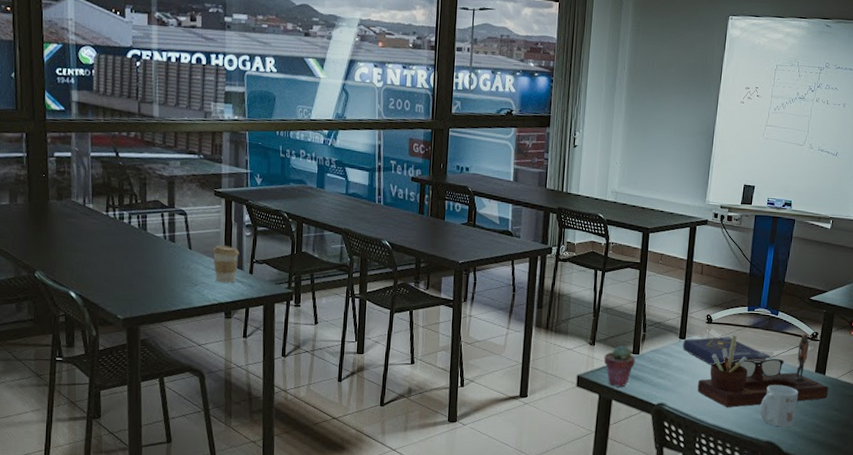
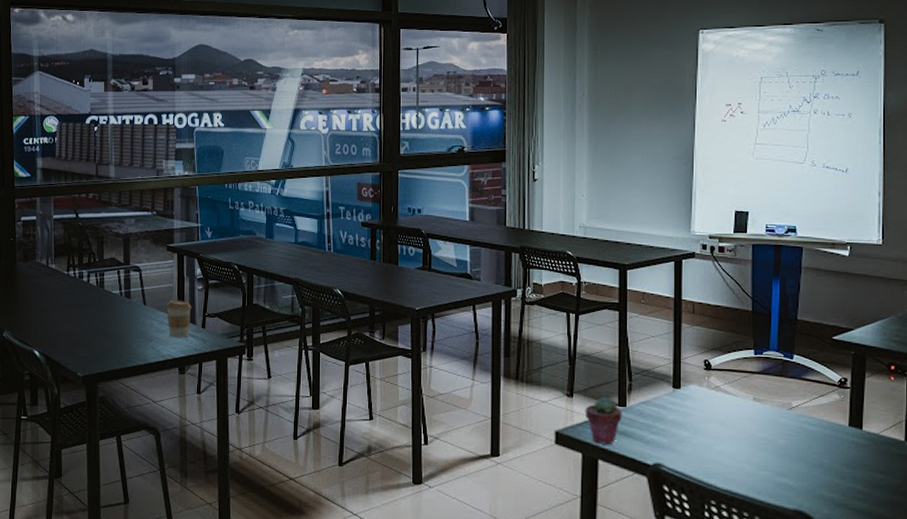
book: present [682,336,771,366] -> none [678,385,789,419]
desk organizer: present [697,333,829,408] -> none [700,380,870,469]
mug: present [759,385,798,428] -> none [782,442,829,494]

